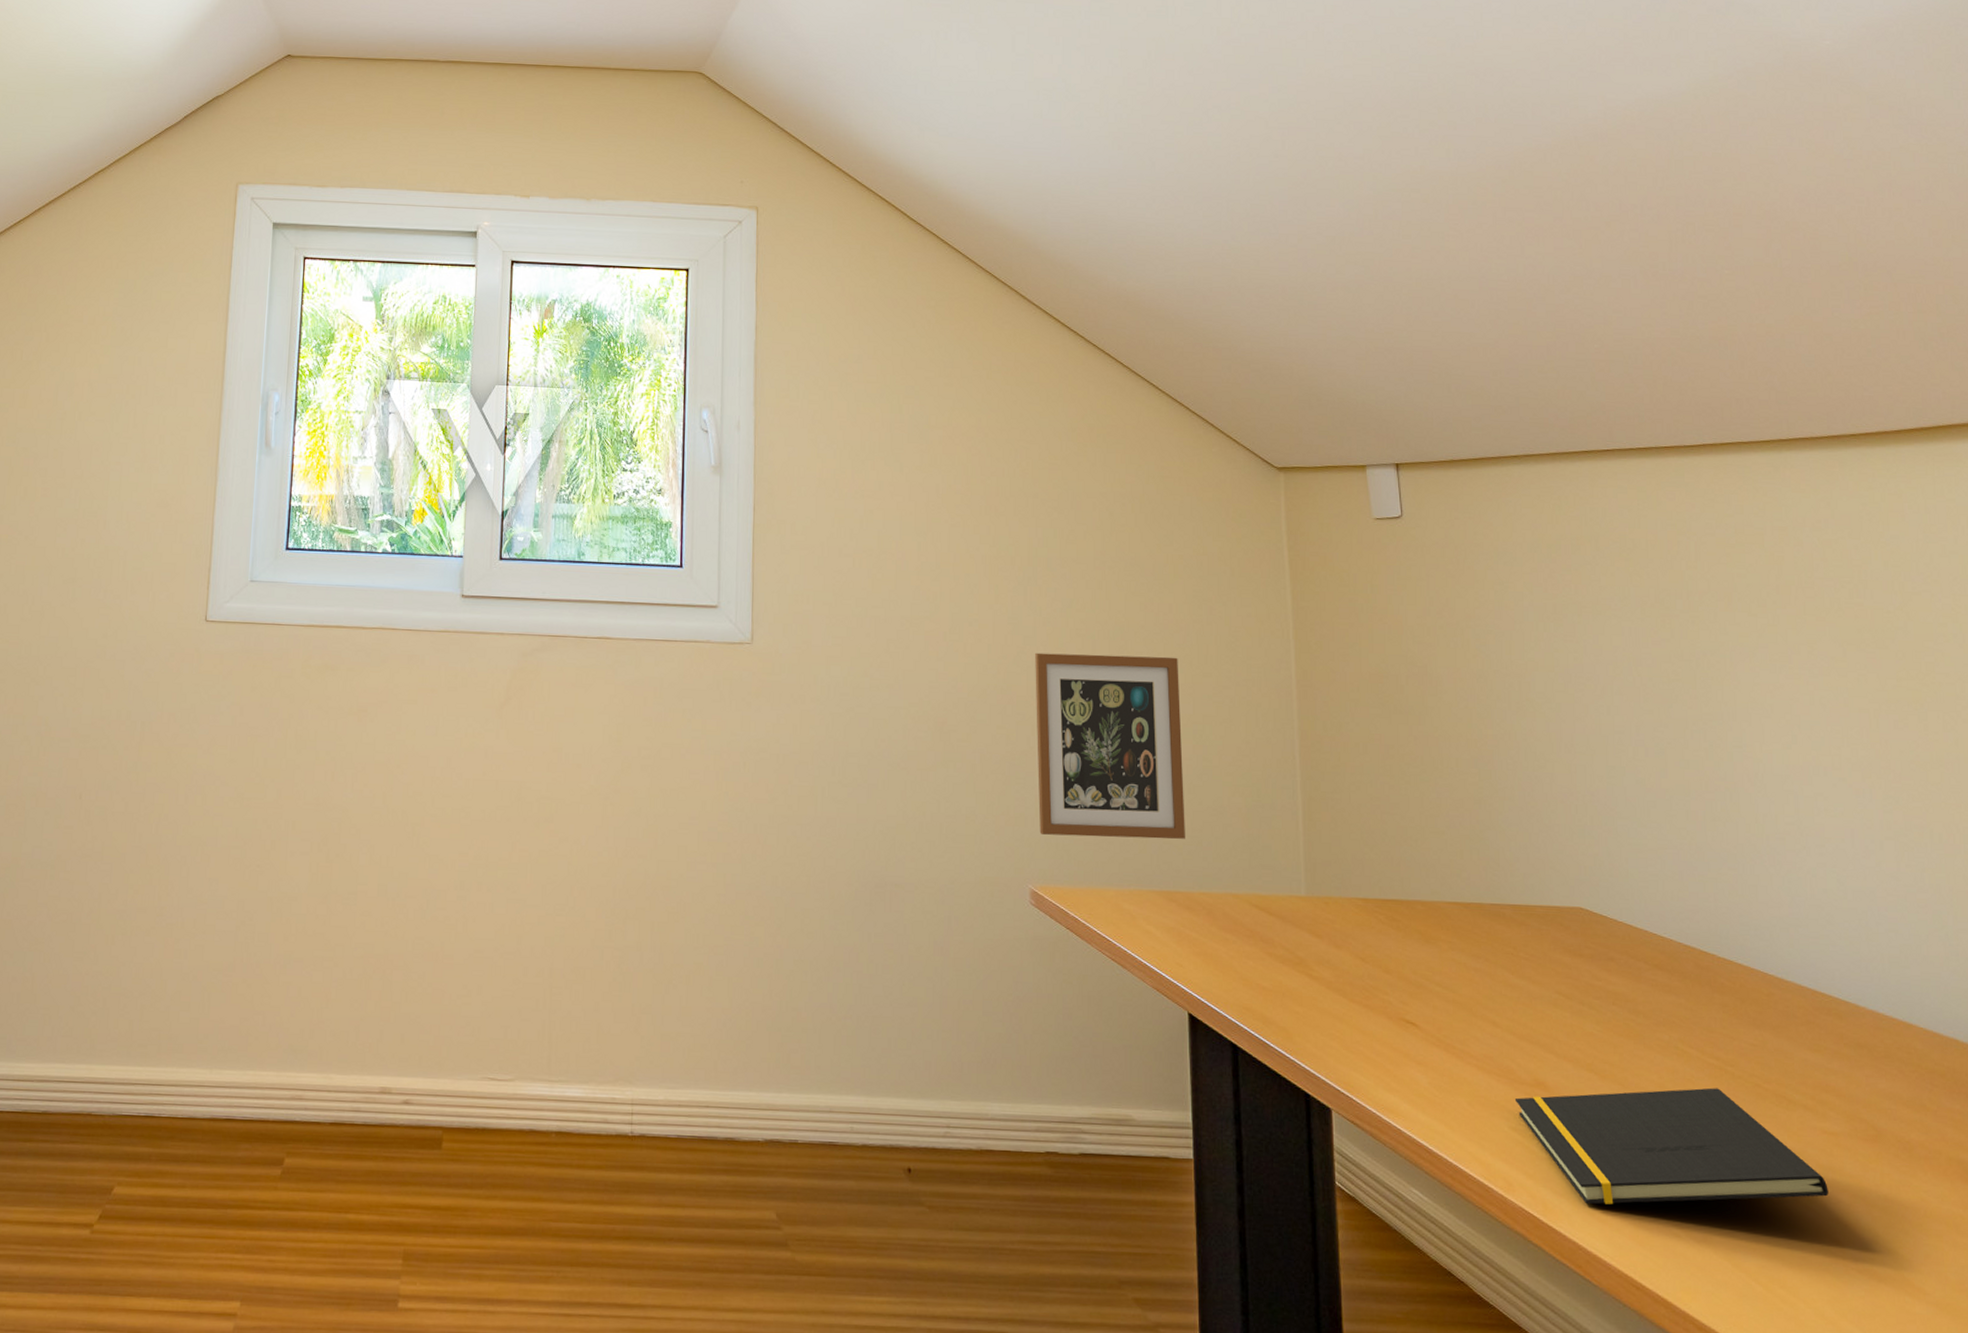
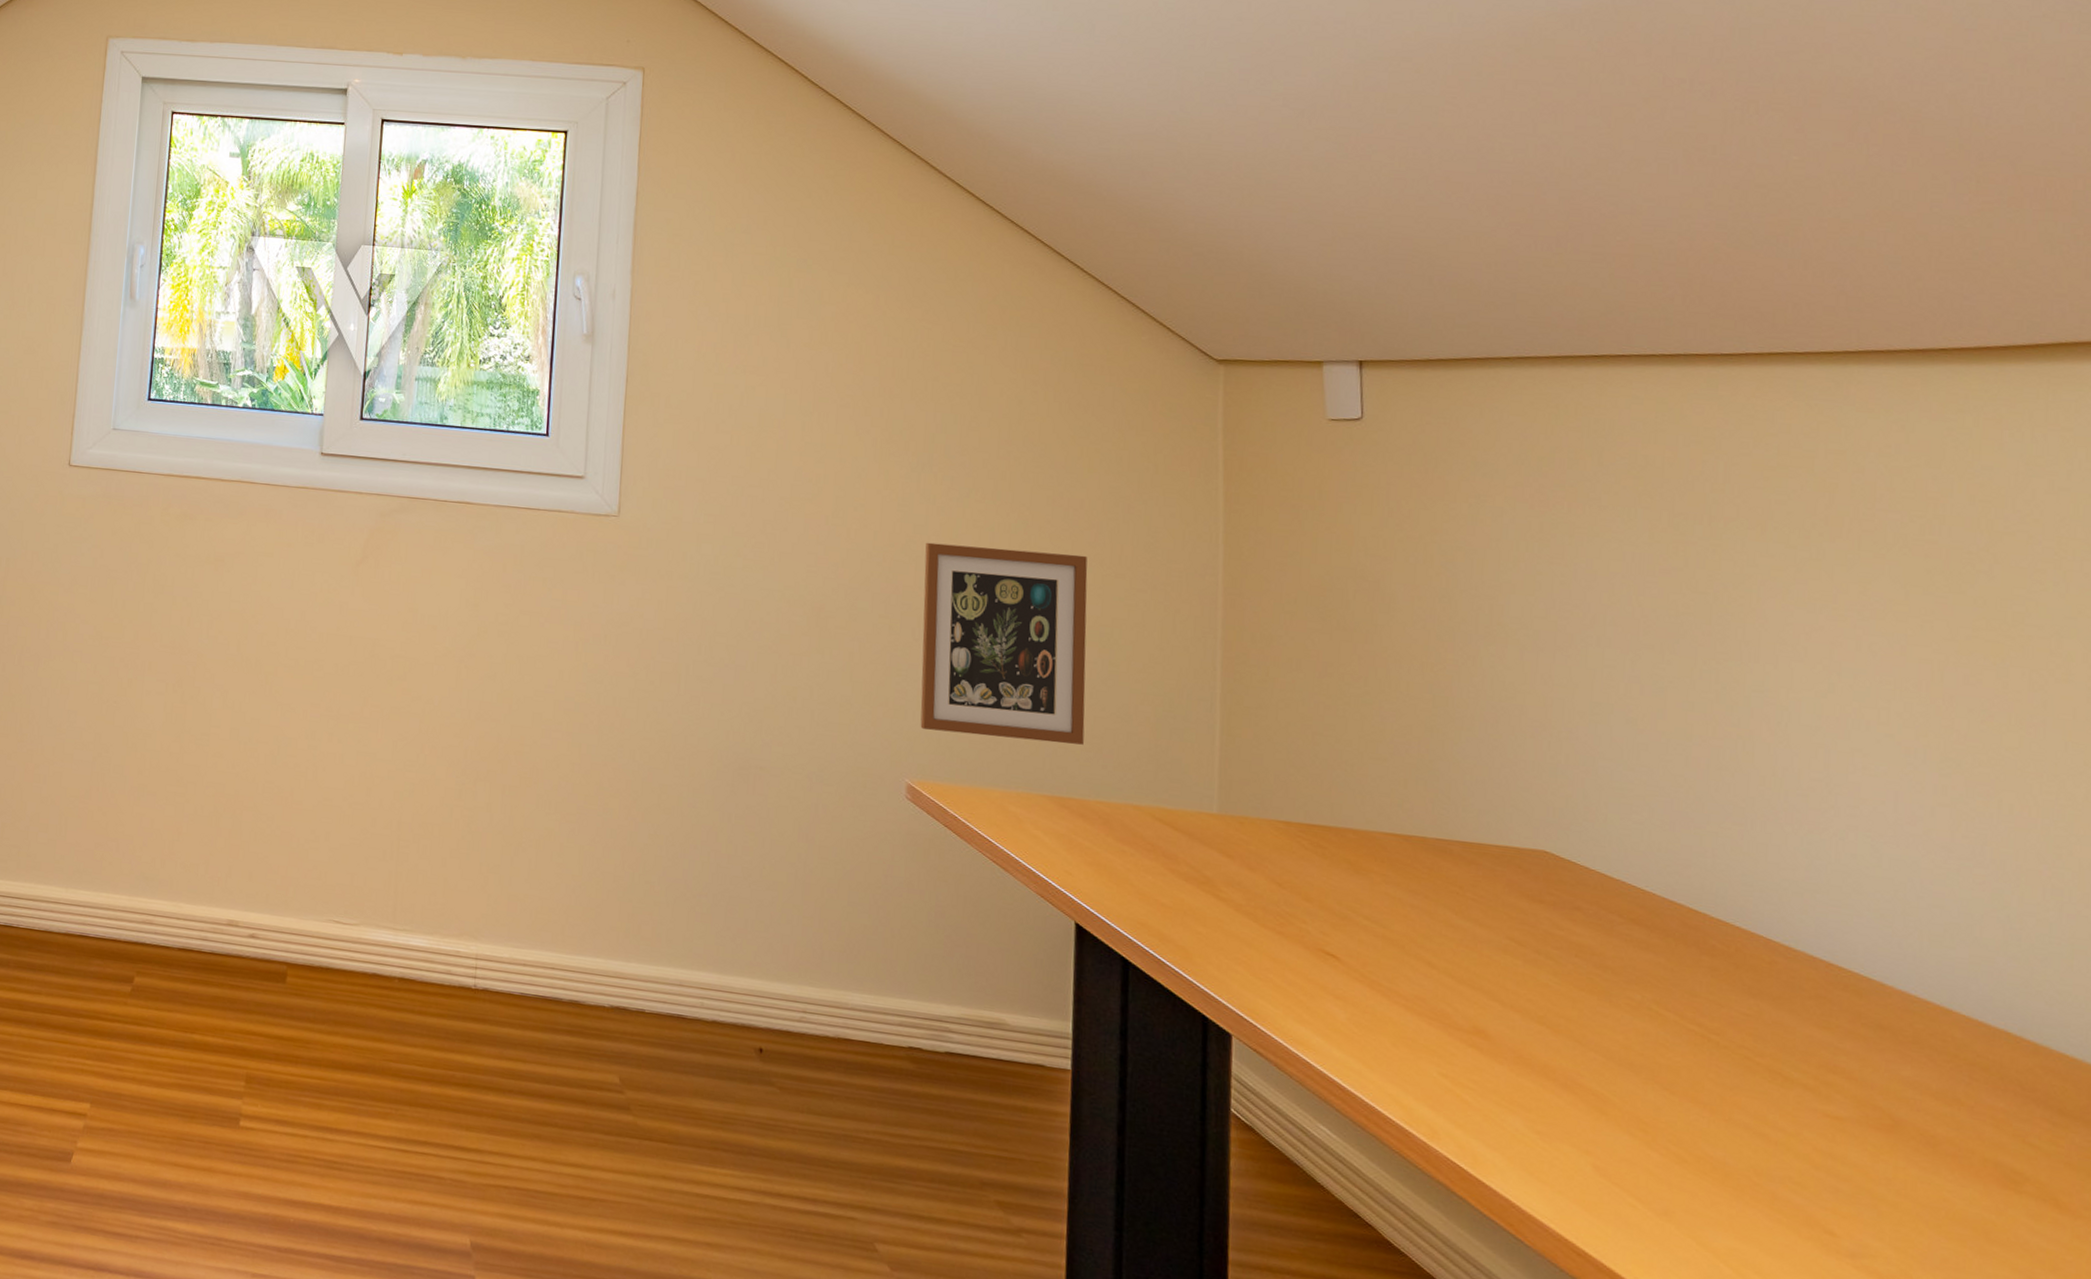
notepad: present [1514,1087,1829,1205] -> none [1447,1043,1826,1184]

